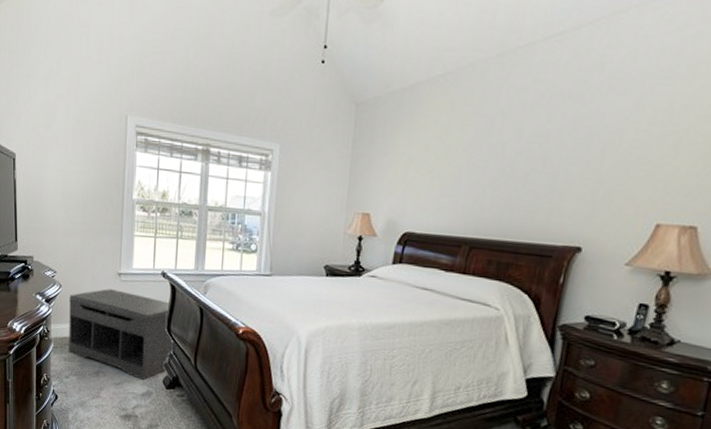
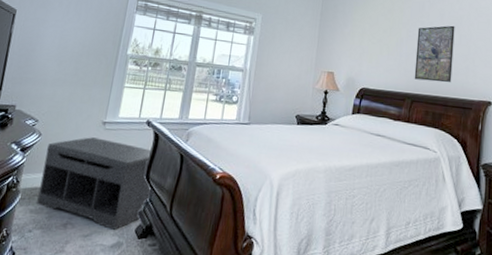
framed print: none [475,145,538,224] -> present [414,25,455,83]

